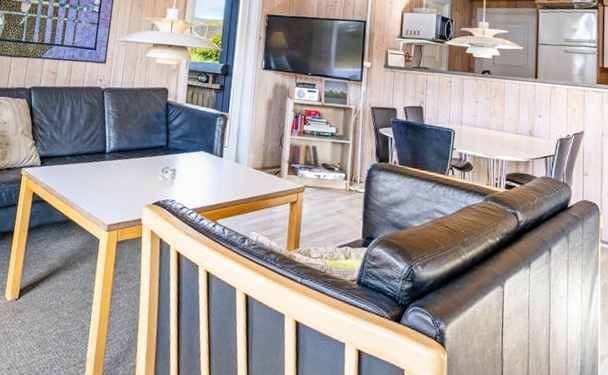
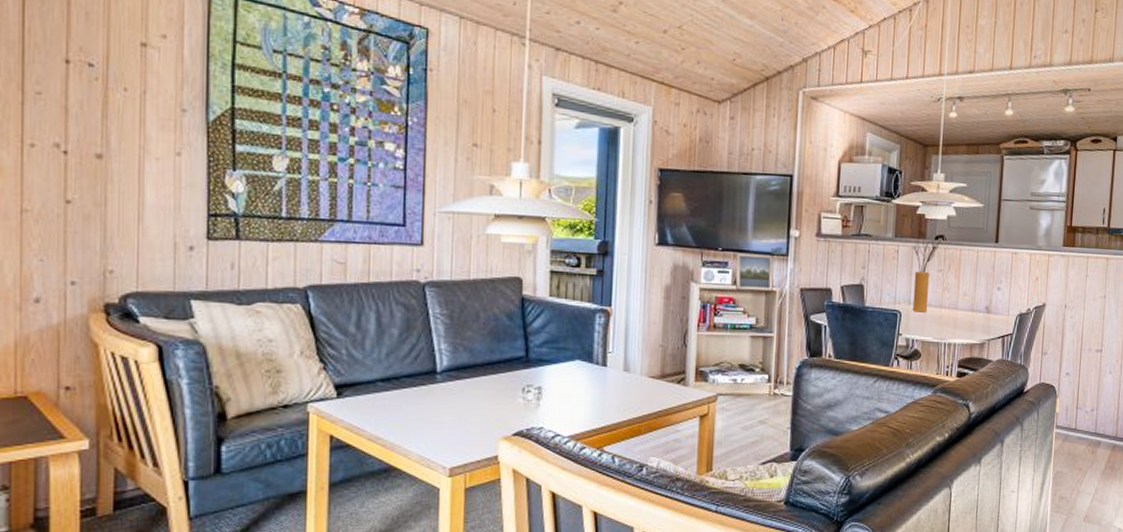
books: present [283,142,319,167] -> none [688,340,735,368]
vase: none [464,71,487,132] -> present [912,236,941,313]

